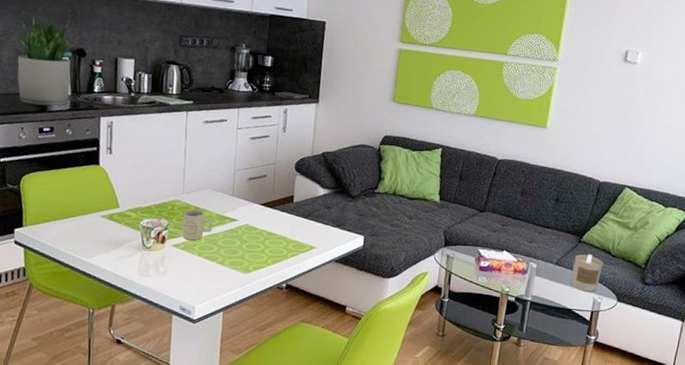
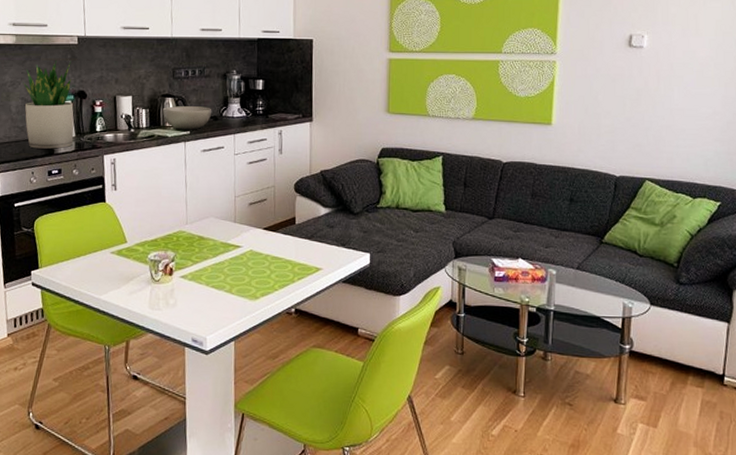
bowl: none [165,74,218,100] -> present [162,106,212,130]
mug: present [182,209,214,241] -> none [187,239,219,271]
candle: present [570,254,604,292] -> none [595,255,631,297]

